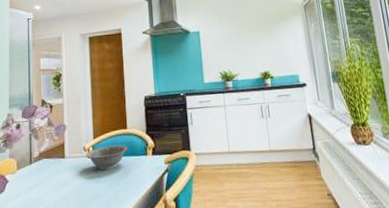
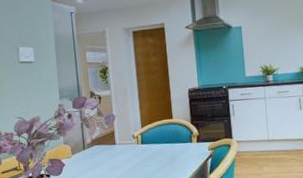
decorative bowl: present [86,144,128,171] -> none [135,133,174,156]

